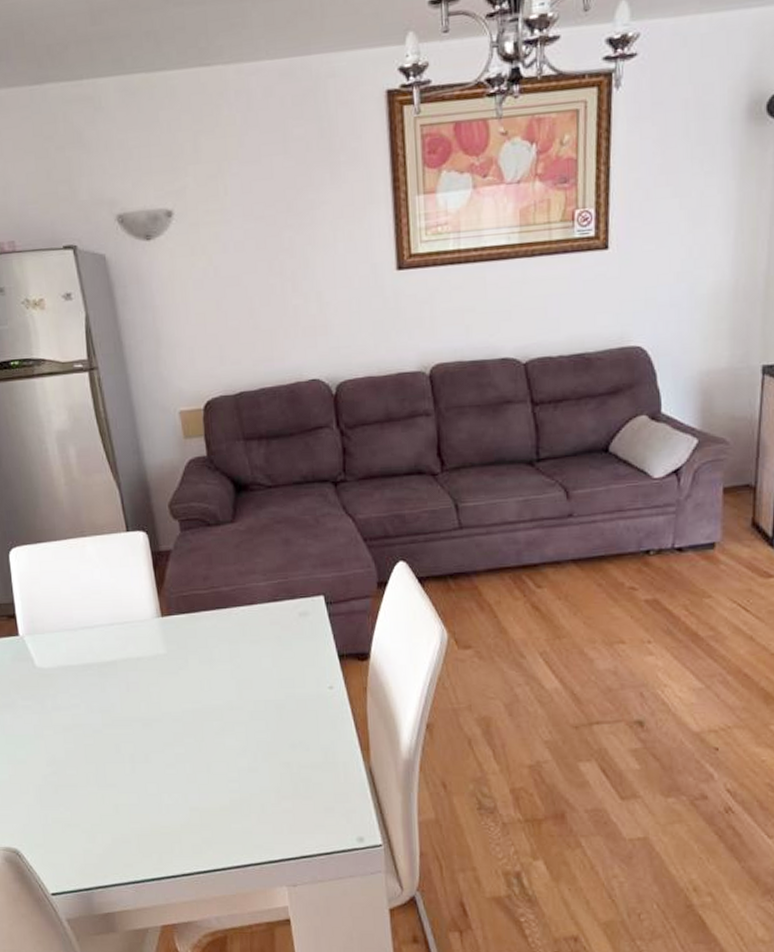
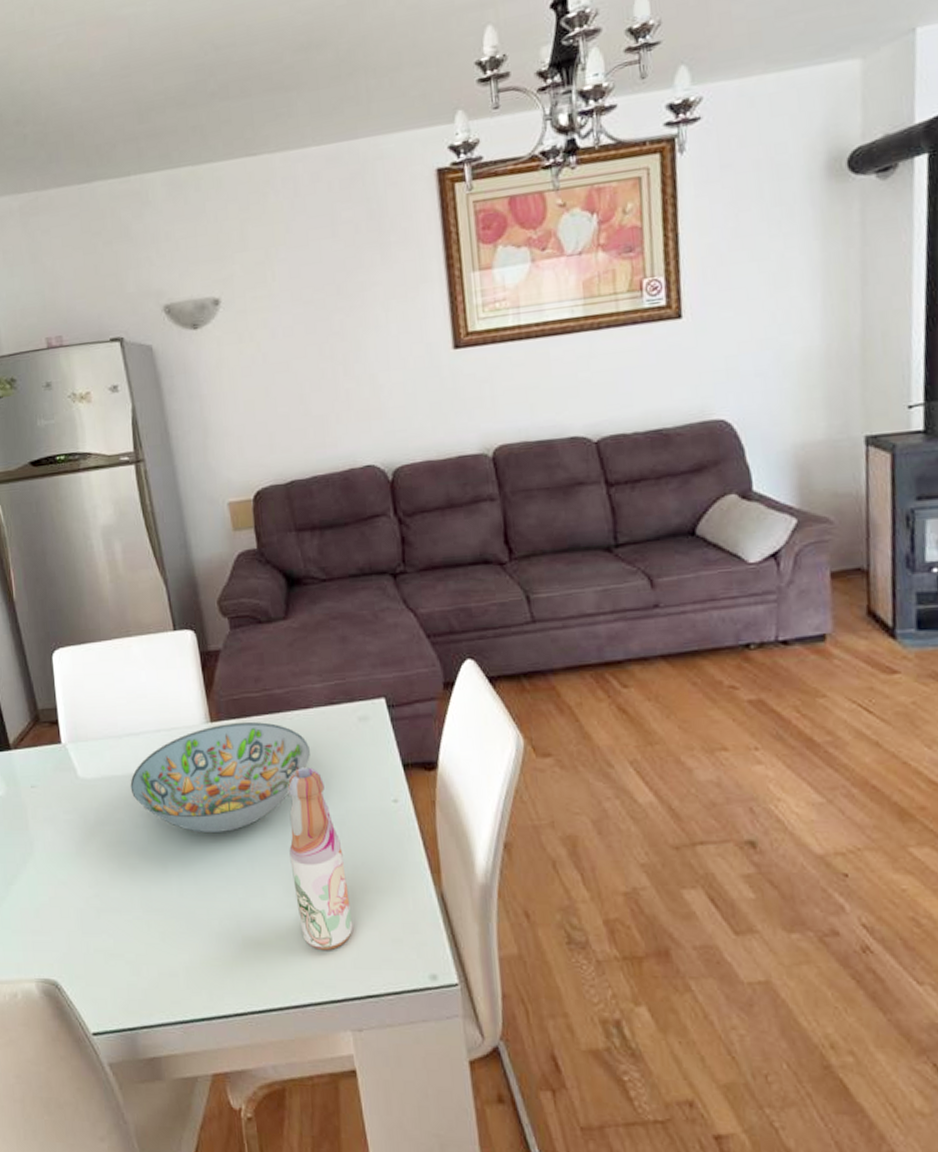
decorative bowl: none [85,617,254,716] -> present [130,722,310,832]
bottle: none [232,658,290,819] -> present [287,767,353,951]

